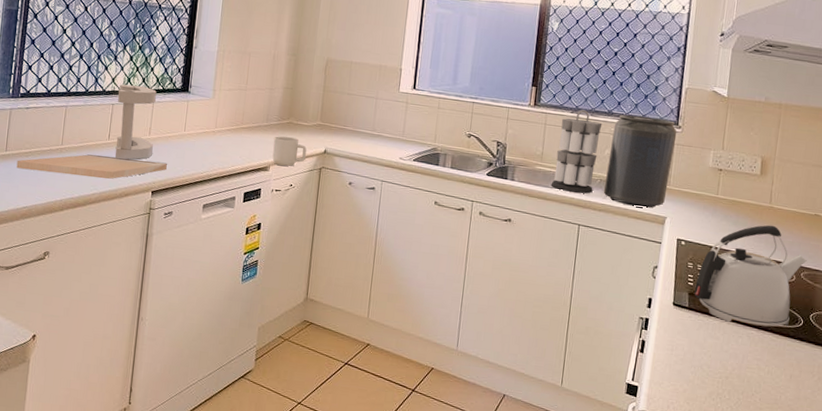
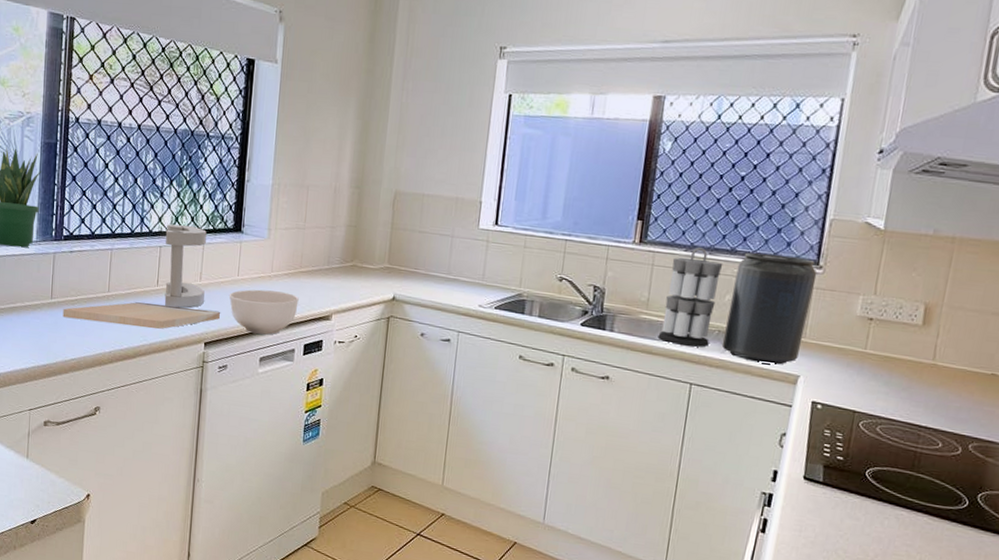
bowl: none [175,143,240,184] -> present [229,289,299,335]
mug: present [272,136,307,167] -> none [334,281,373,315]
kettle: present [694,225,807,327] -> none [830,386,978,508]

